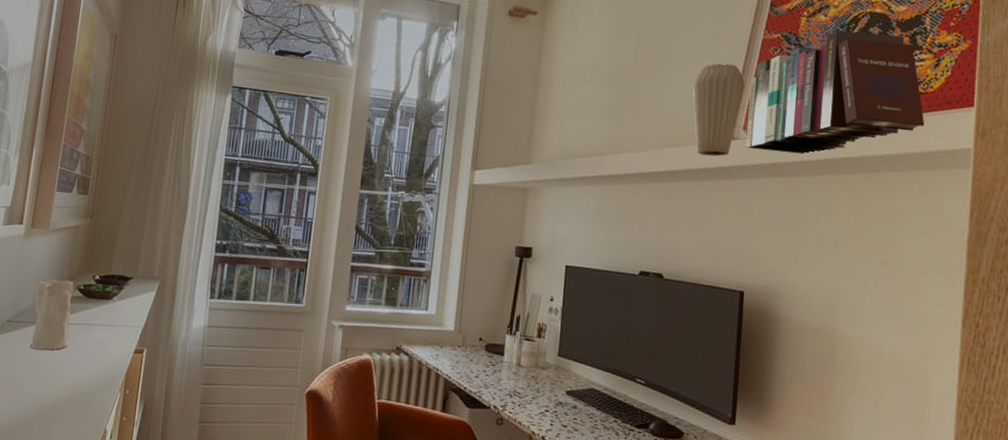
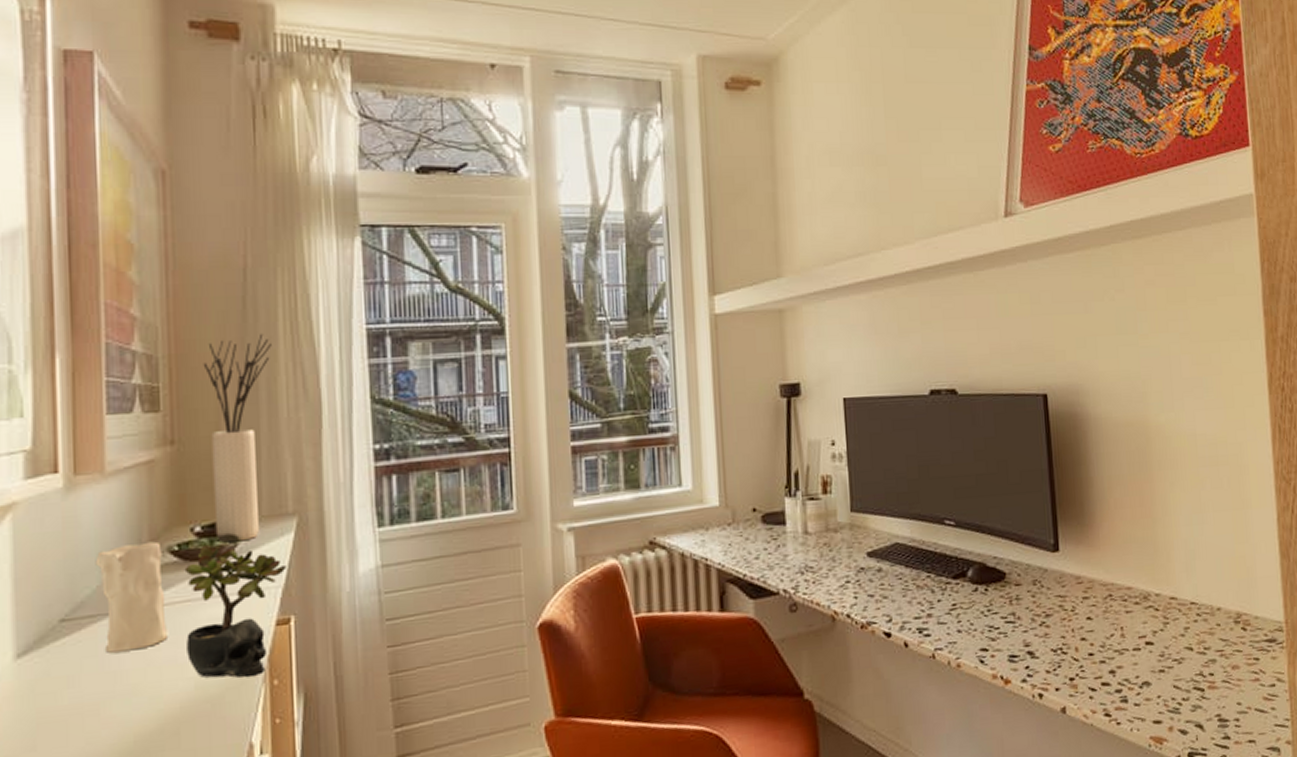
succulent plant: none [77,288,147,385] -> present [184,544,286,678]
vase: none [107,153,163,291] -> present [203,334,272,543]
vase: present [692,63,745,157] -> none [957,125,1015,239]
books: present [746,30,925,155] -> none [1020,72,1205,224]

